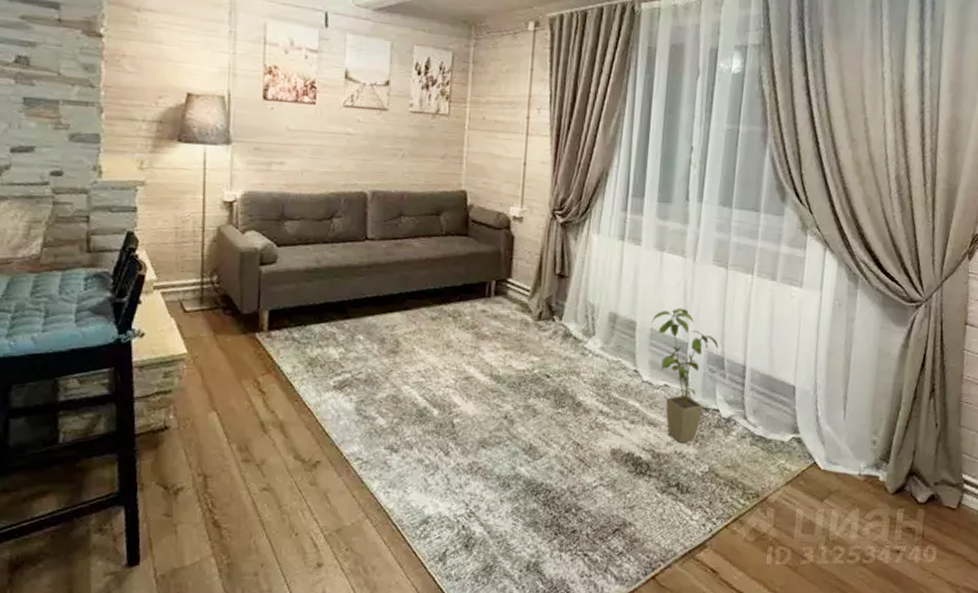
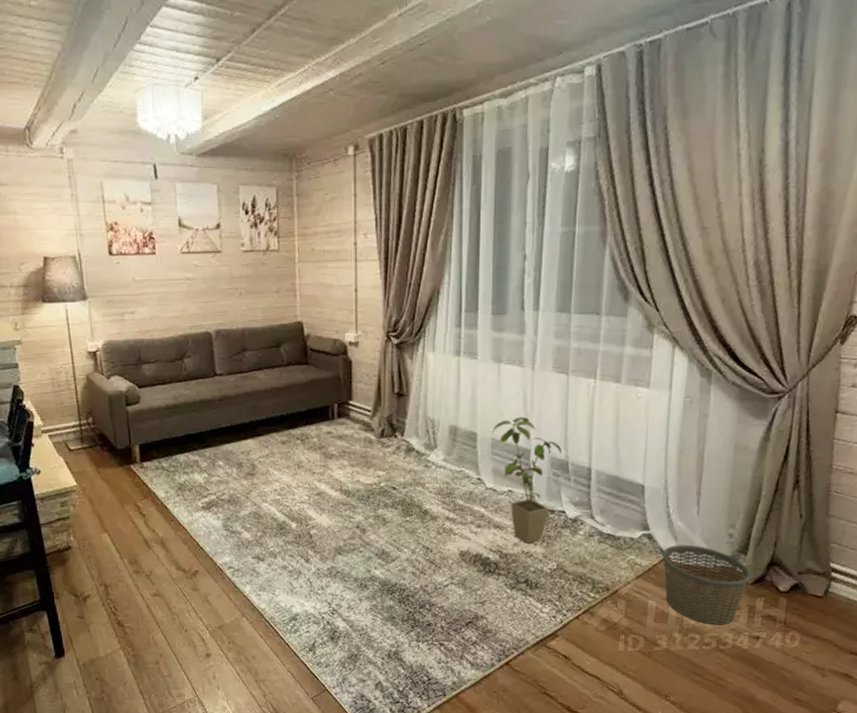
basket: none [810,450,893,537] -> present [662,545,752,625]

